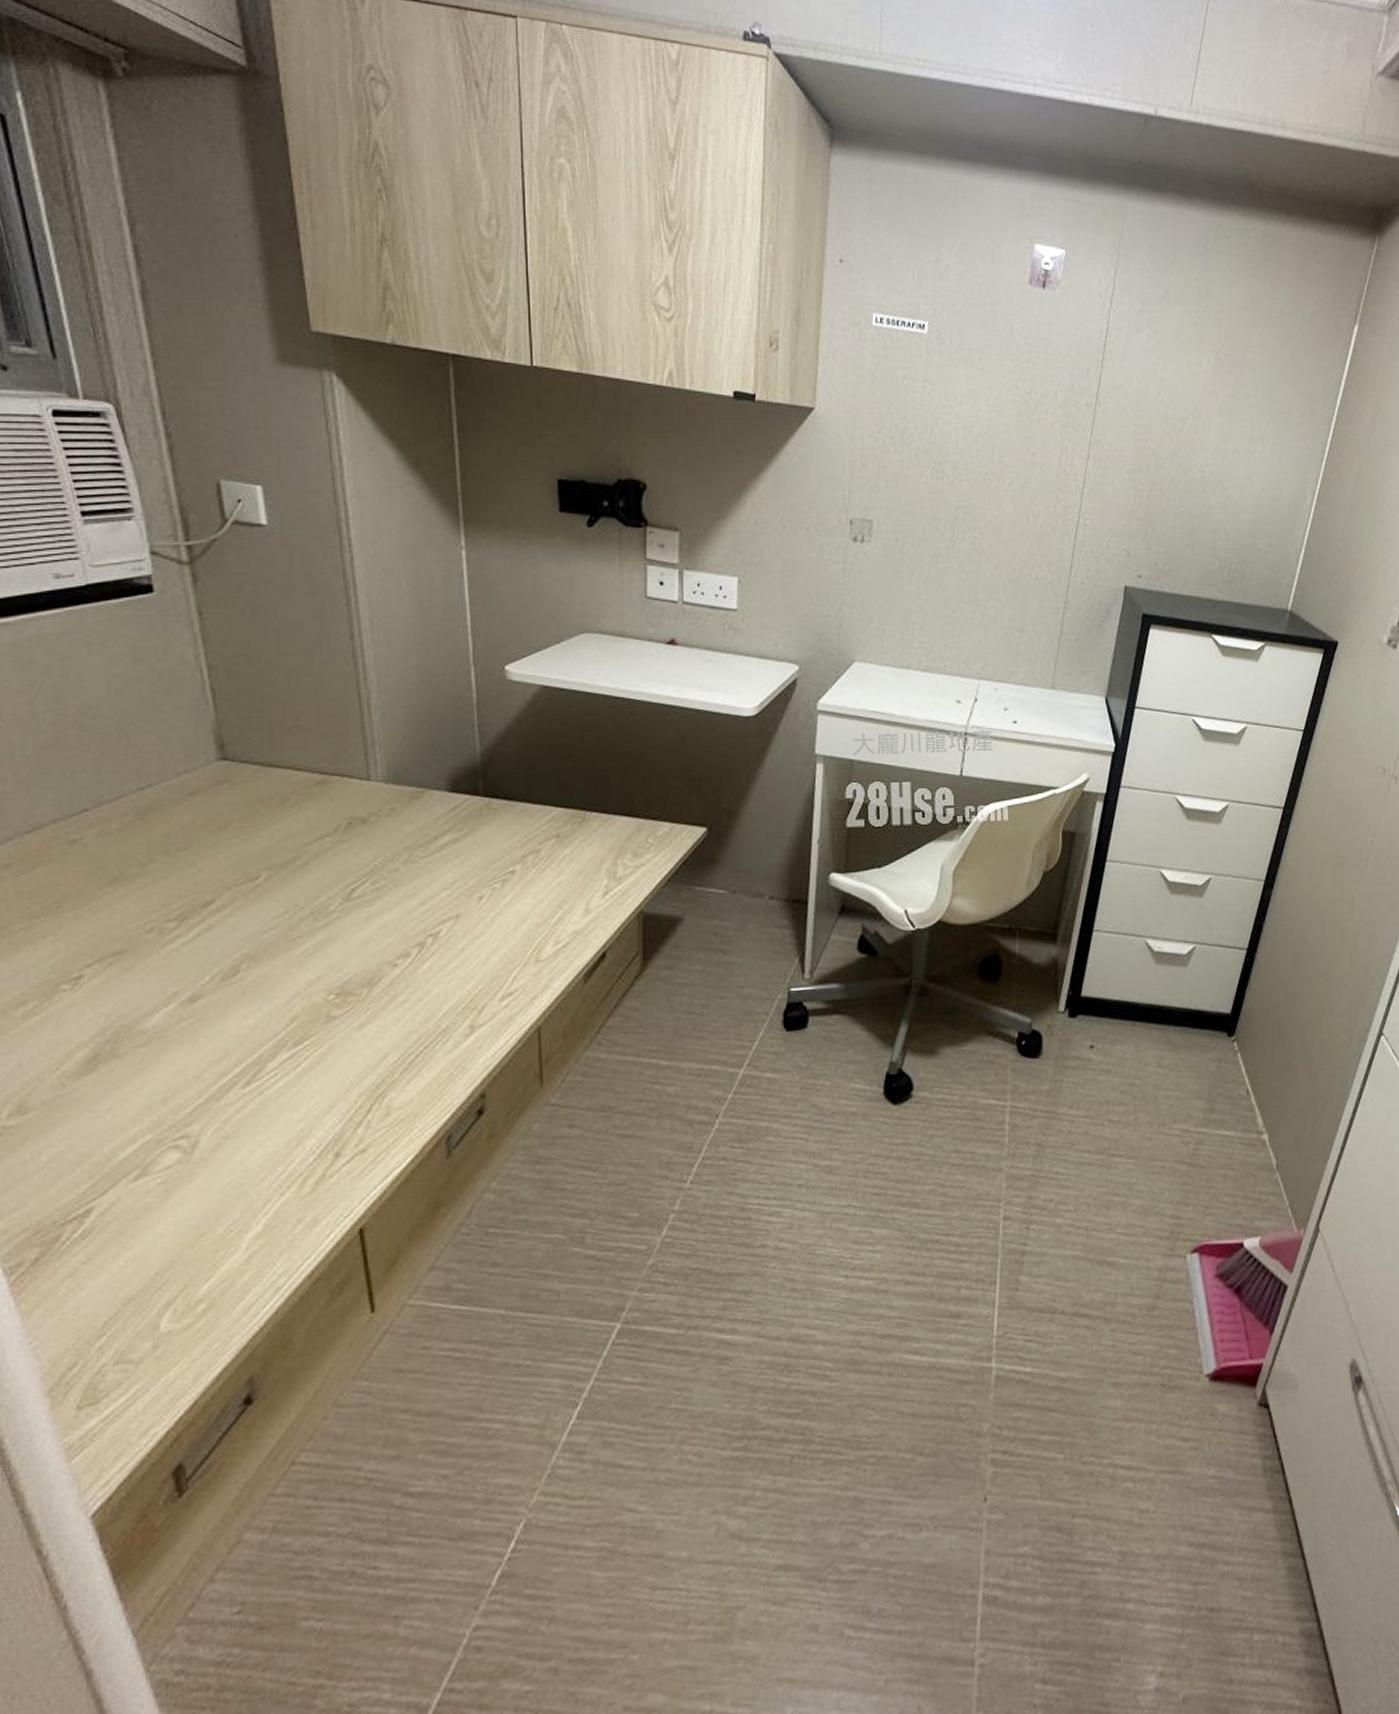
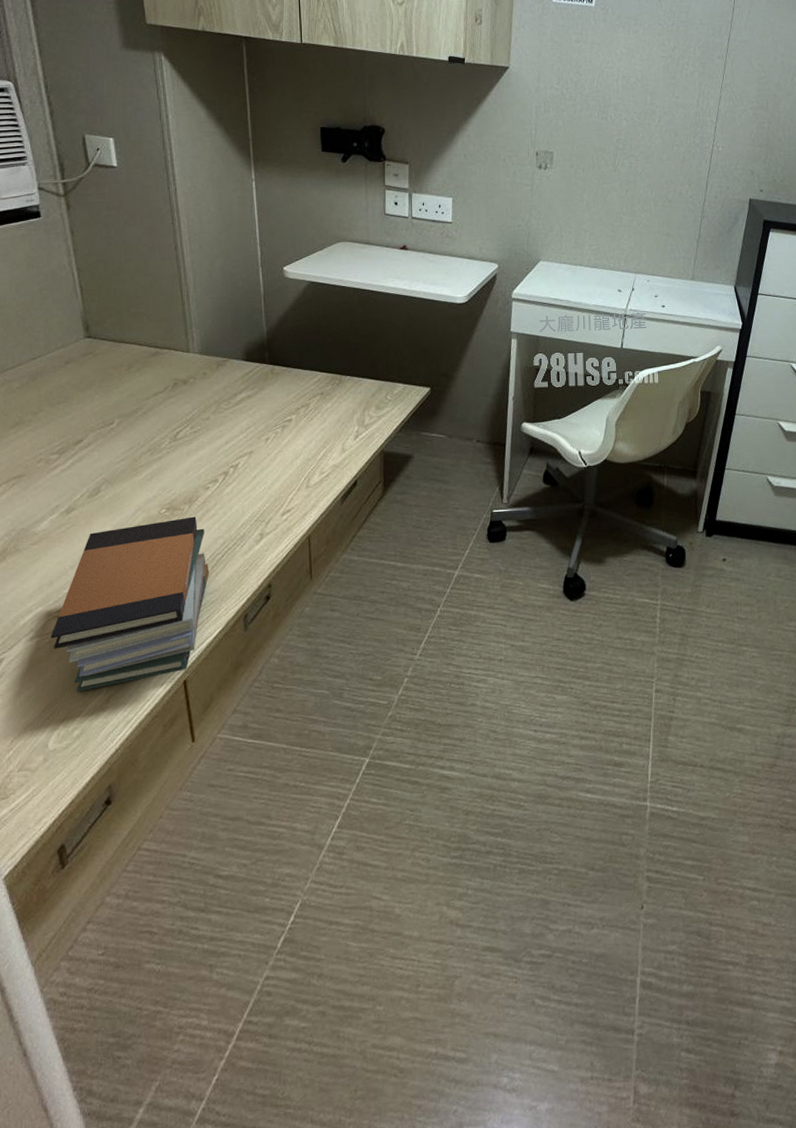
book stack: none [164,1004,397,1251] -> present [50,516,209,692]

